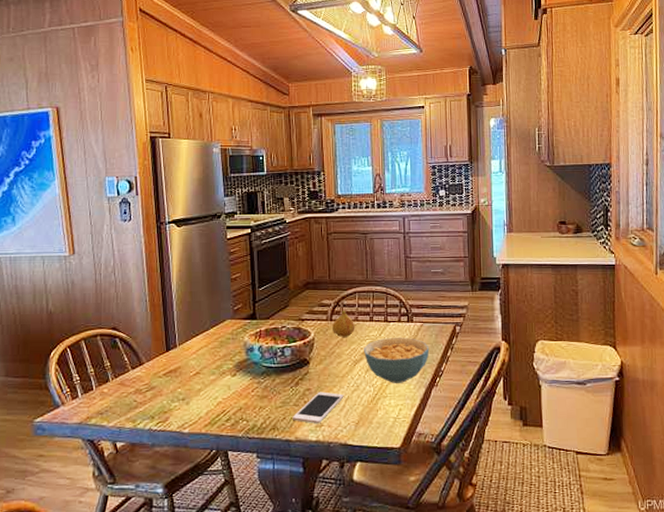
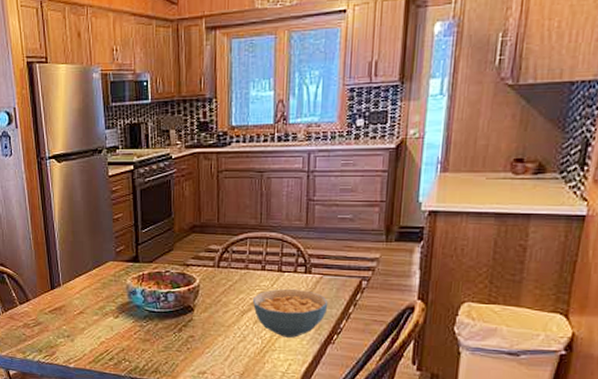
cell phone: present [292,391,344,424] -> none [174,339,229,371]
fruit: present [333,310,355,337] -> none [220,257,245,285]

